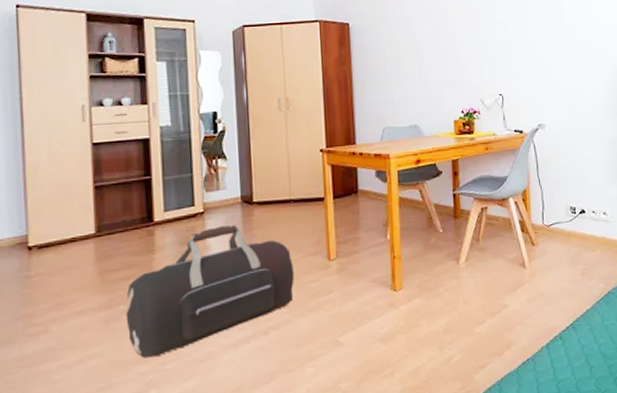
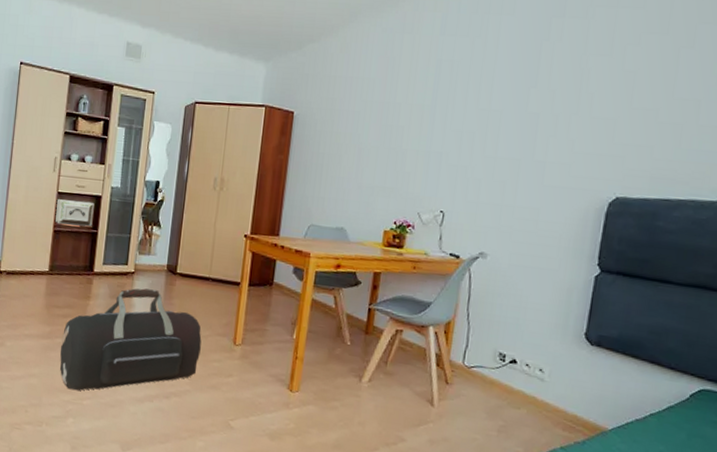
decorative box: none [92,146,143,179] -> present [55,199,95,227]

